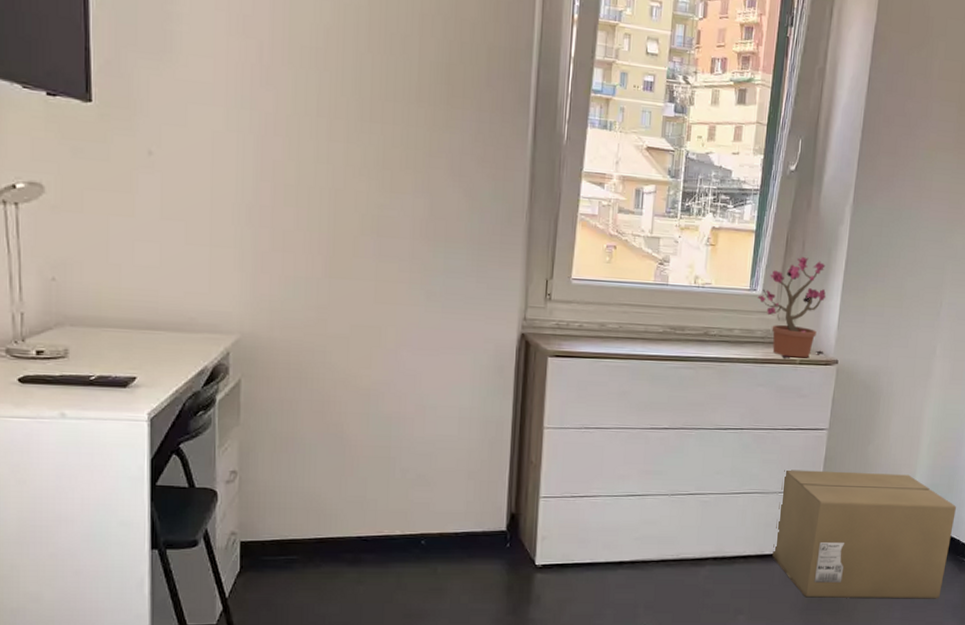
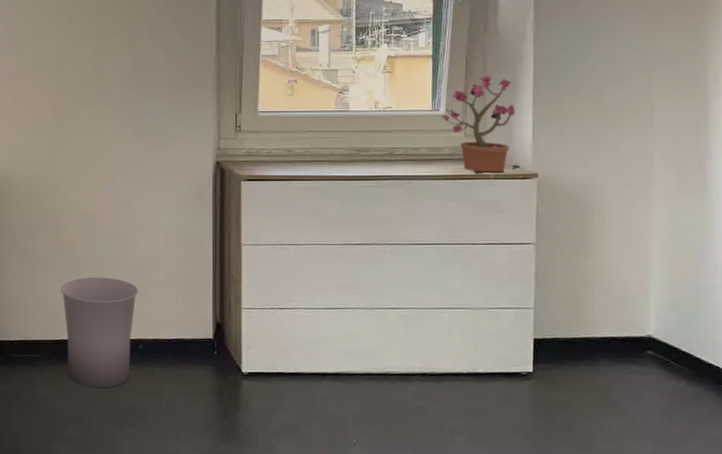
waste bin: none [326,464,423,590] -> present [60,277,138,388]
box: present [772,469,956,599] -> none [487,285,709,434]

